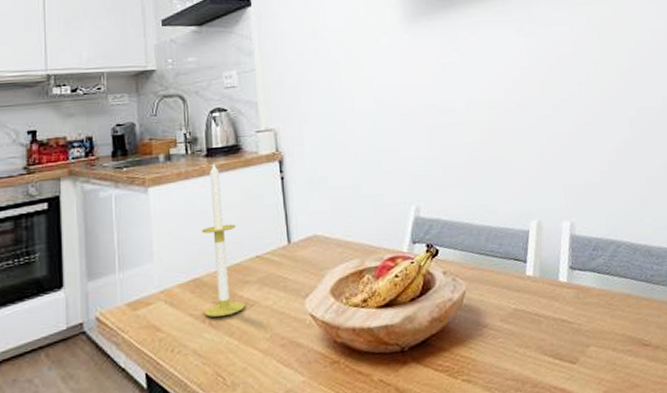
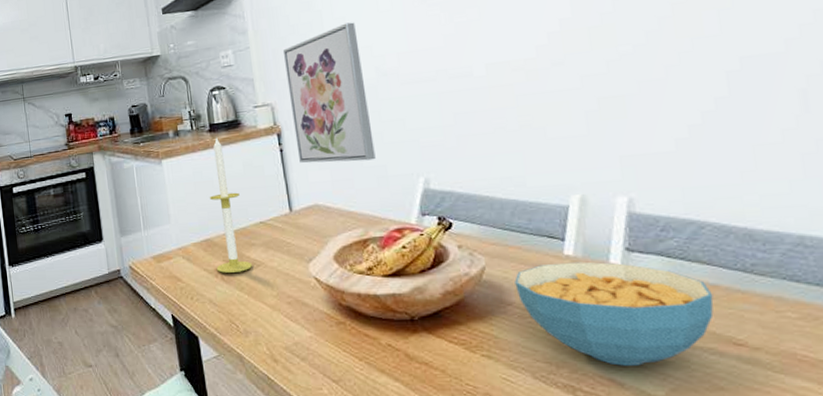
wall art: none [288,53,373,192] -> present [282,22,376,163]
cereal bowl: none [489,280,630,375] -> present [514,261,714,366]

